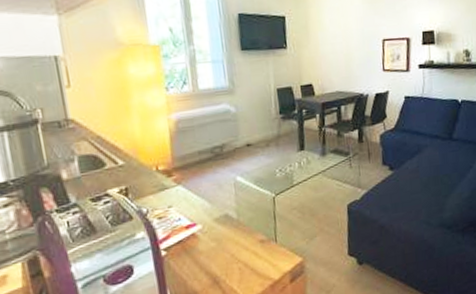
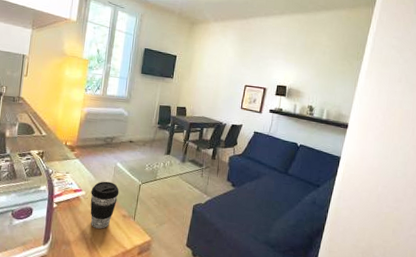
coffee cup: none [209,203,249,267] -> present [90,181,119,229]

